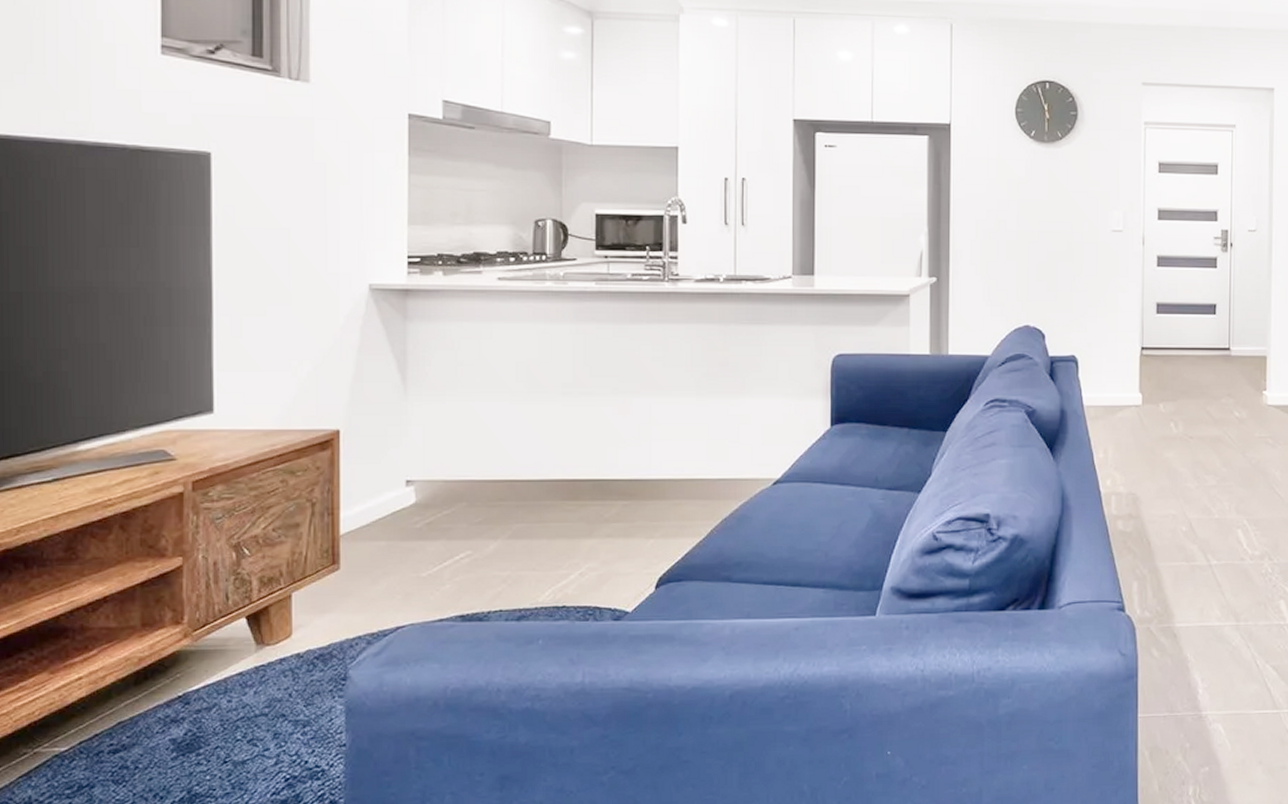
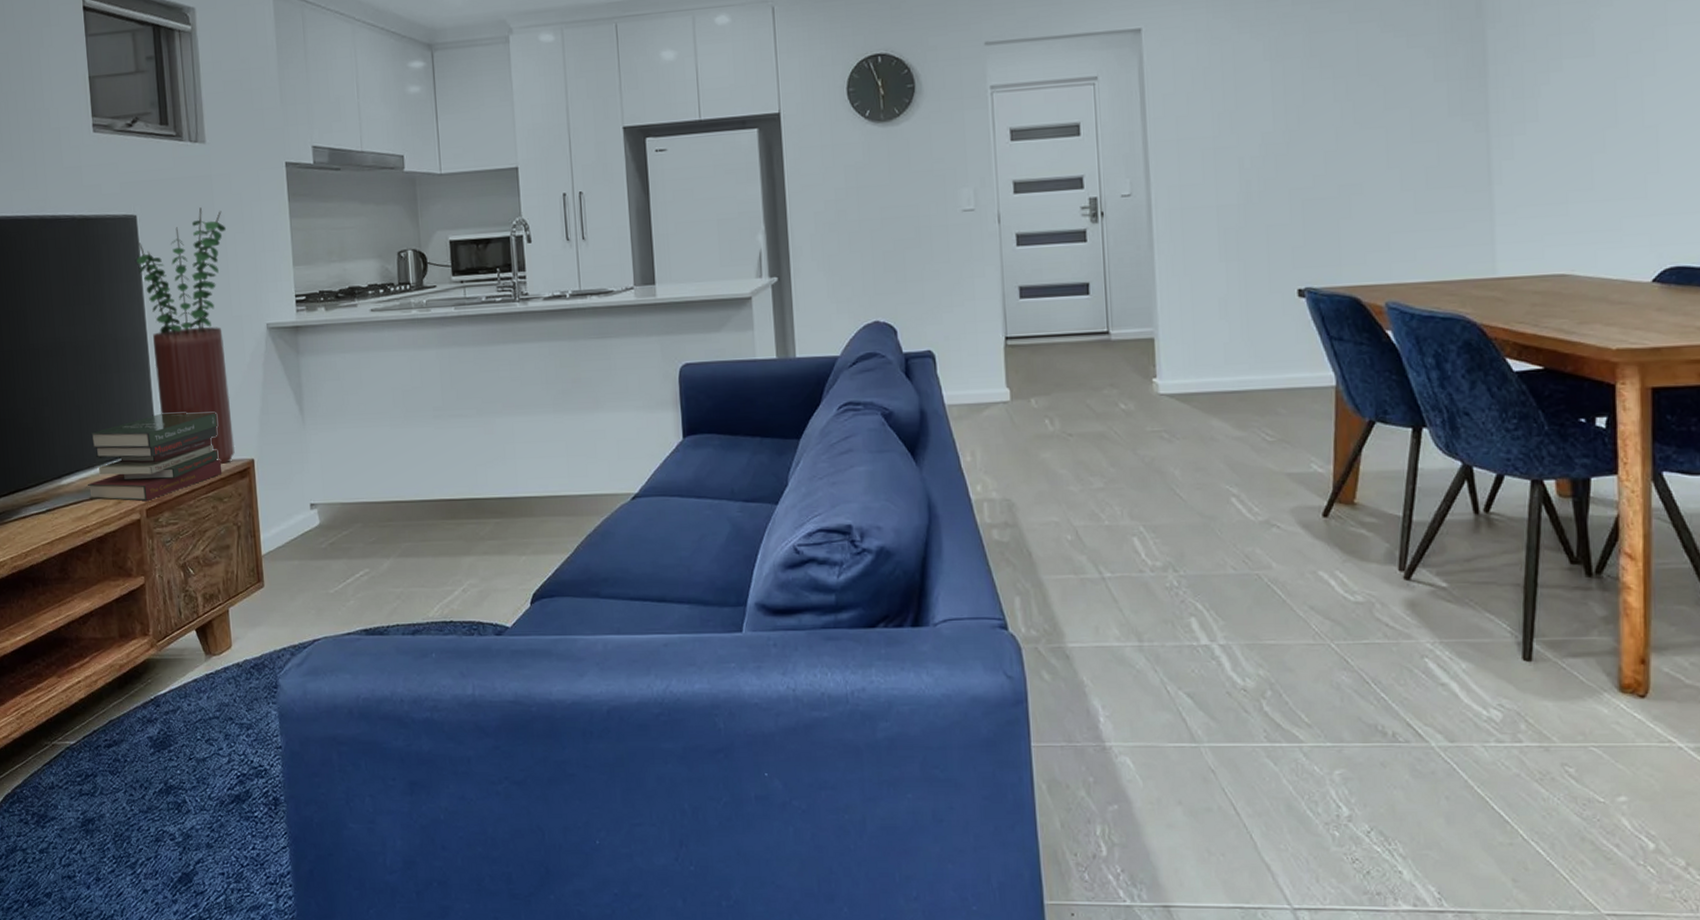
books: none [115,374,298,472] -> present [88,412,223,501]
vase: none [206,152,328,435] -> present [136,207,235,465]

